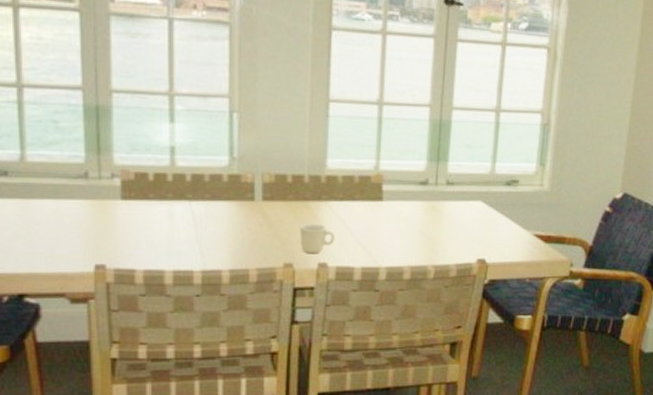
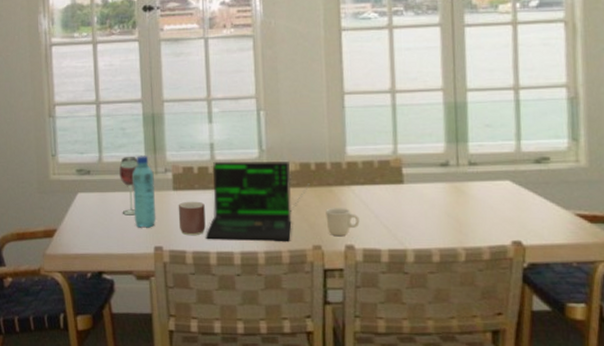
wineglass: none [48,156,75,228] -> present [118,157,138,215]
water bottle: none [67,156,99,243] -> present [132,155,157,228]
mug: none [127,212,161,253] -> present [178,201,206,236]
laptop: none [161,167,285,260] -> present [206,161,310,243]

